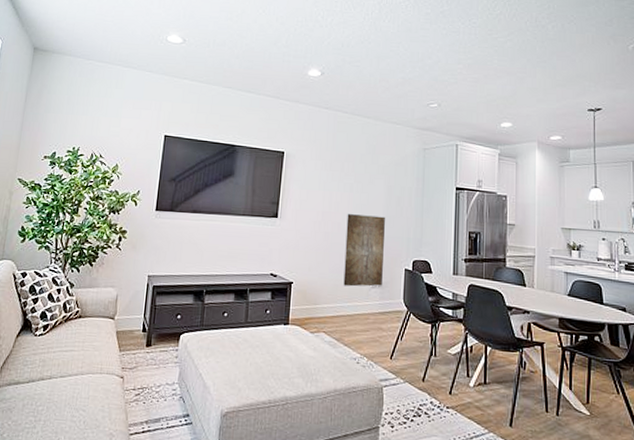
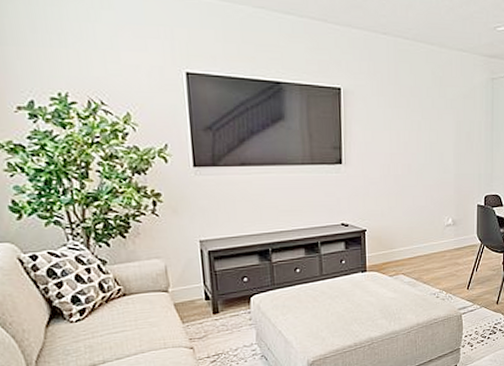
wall art: present [343,214,385,287] -> none [417,154,456,228]

